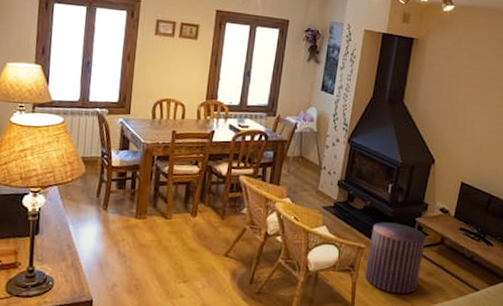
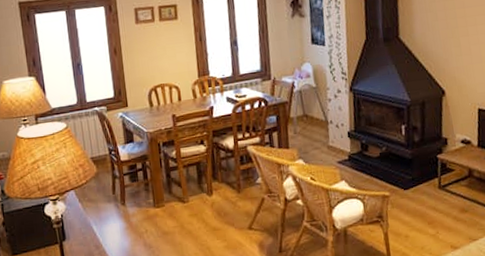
pouf: present [364,222,426,294] -> none [393,163,454,237]

